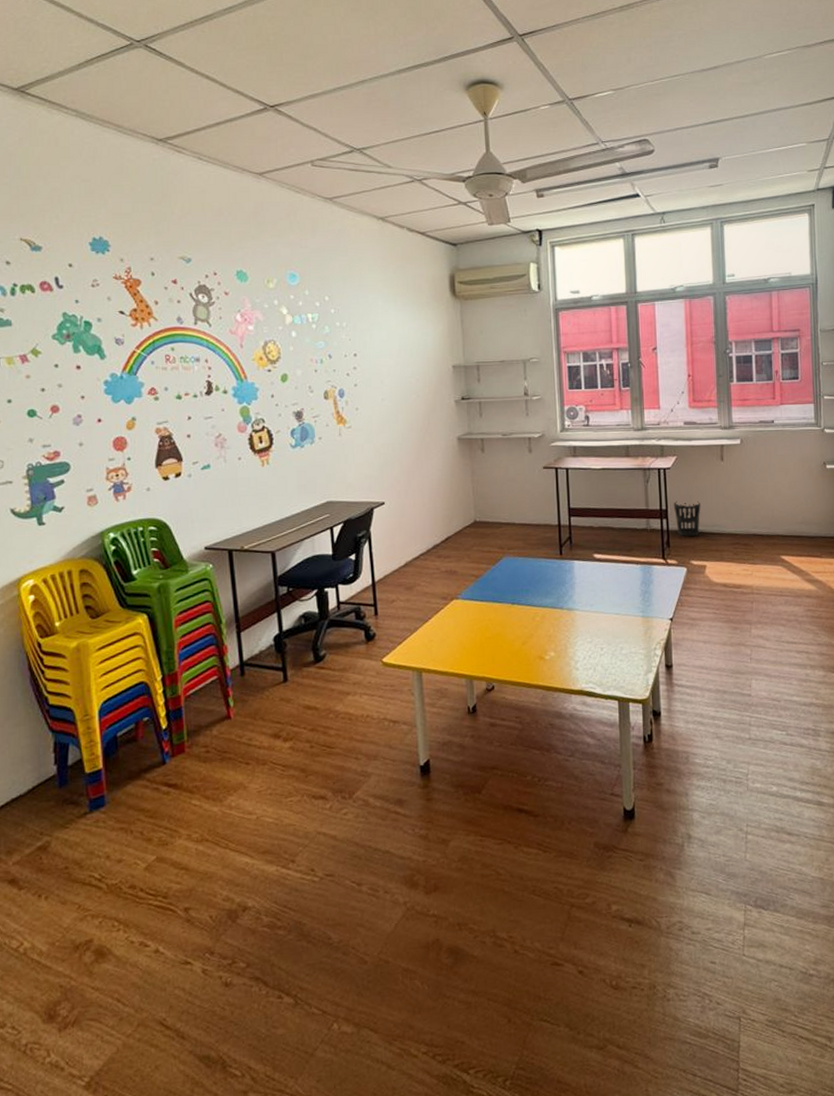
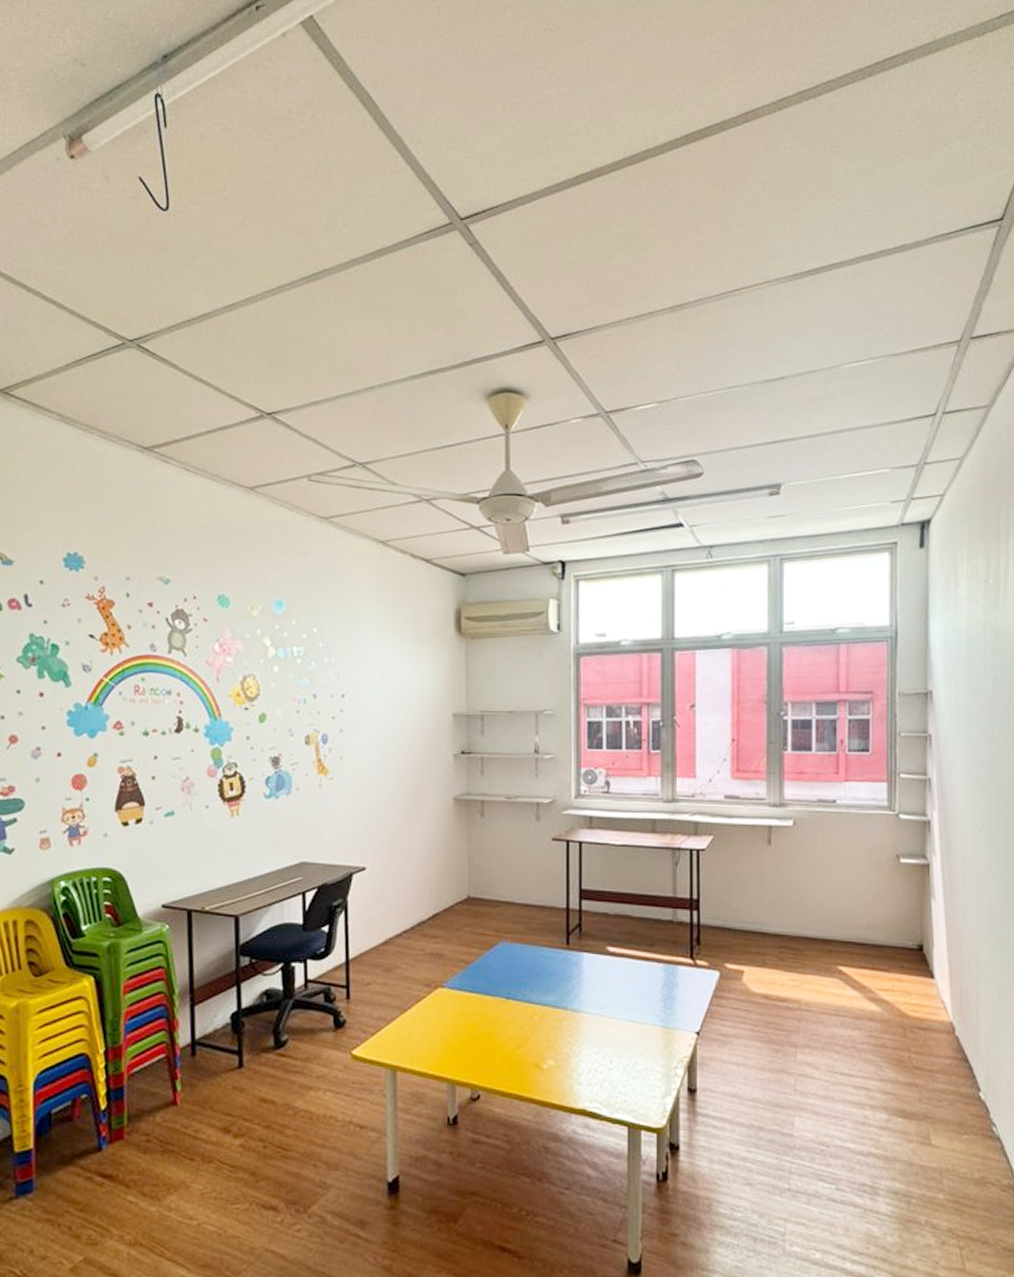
wastebasket: present [673,501,701,537] -> none [706,890,741,935]

